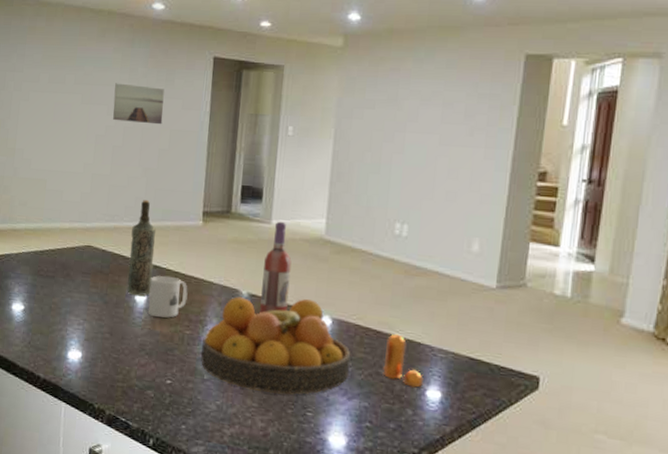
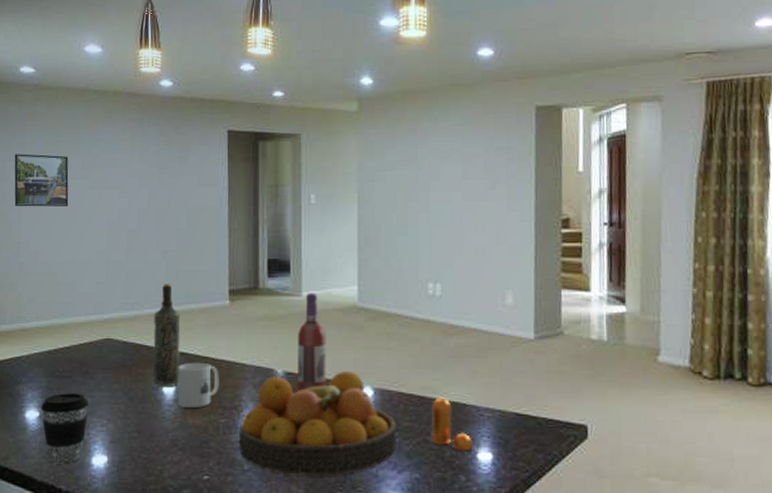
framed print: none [12,65,63,119] -> present [14,154,69,207]
coffee cup: none [26,291,68,355] -> present [41,393,88,464]
wall art: present [113,83,165,125] -> none [125,164,179,204]

